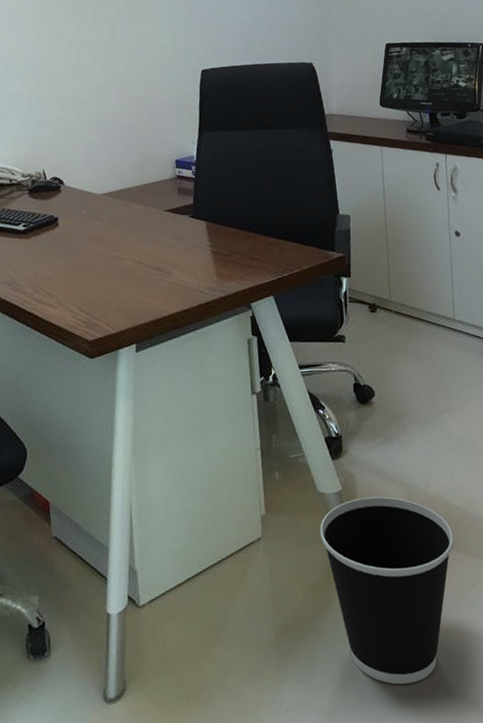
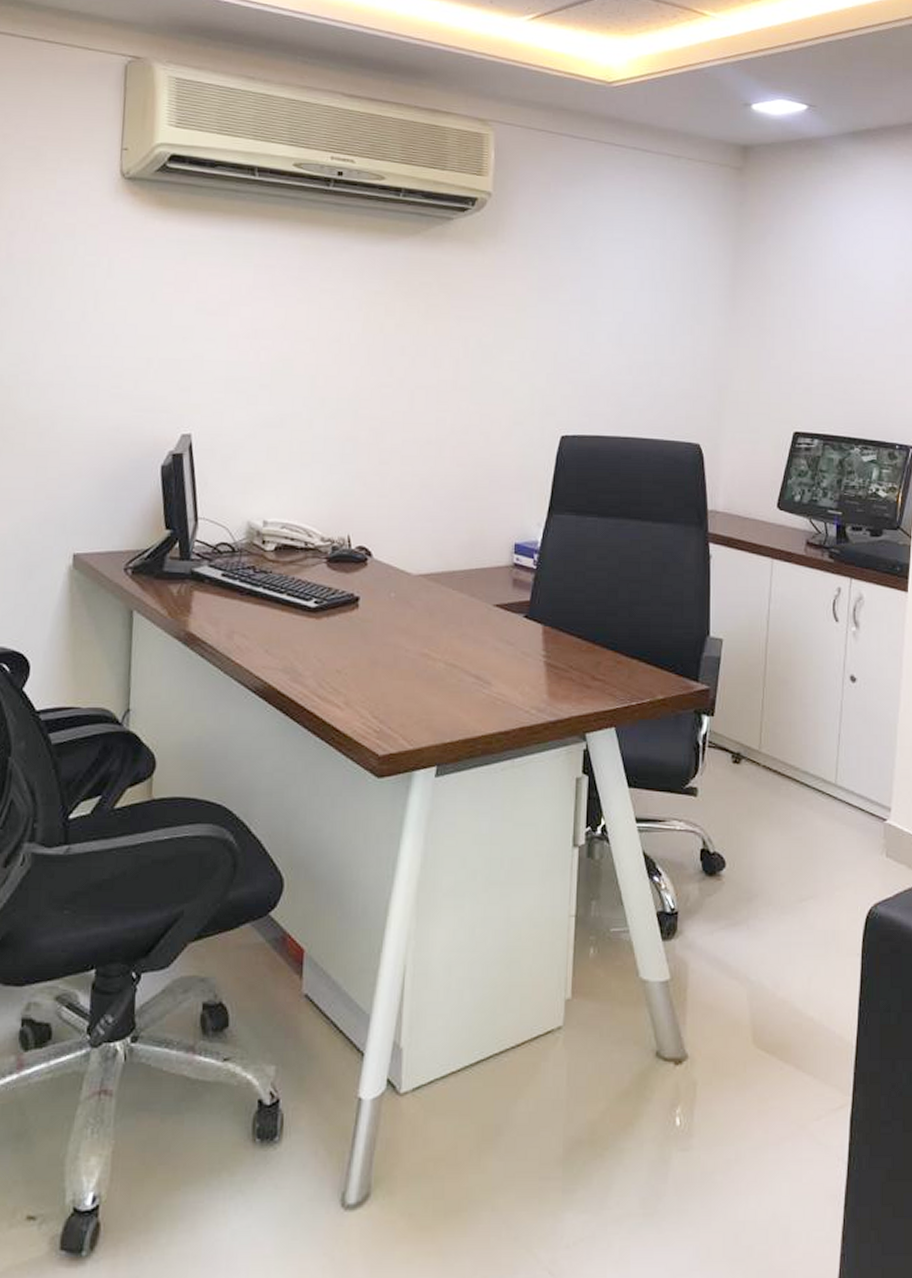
wastebasket: present [320,496,454,685] -> none [636,992,801,1230]

